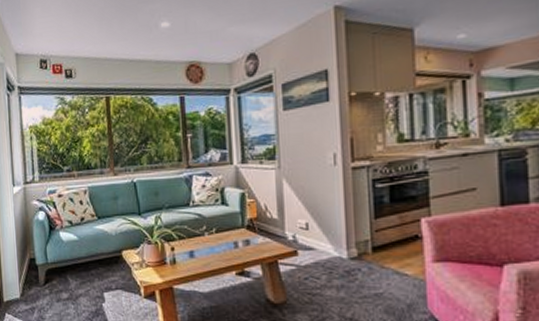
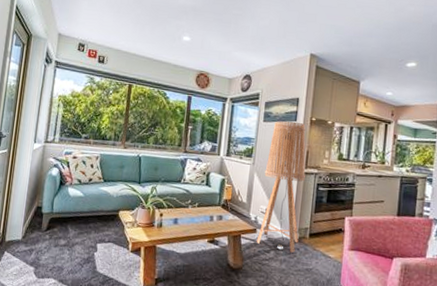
floor lamp: none [296,101,358,275] -> present [256,121,306,253]

